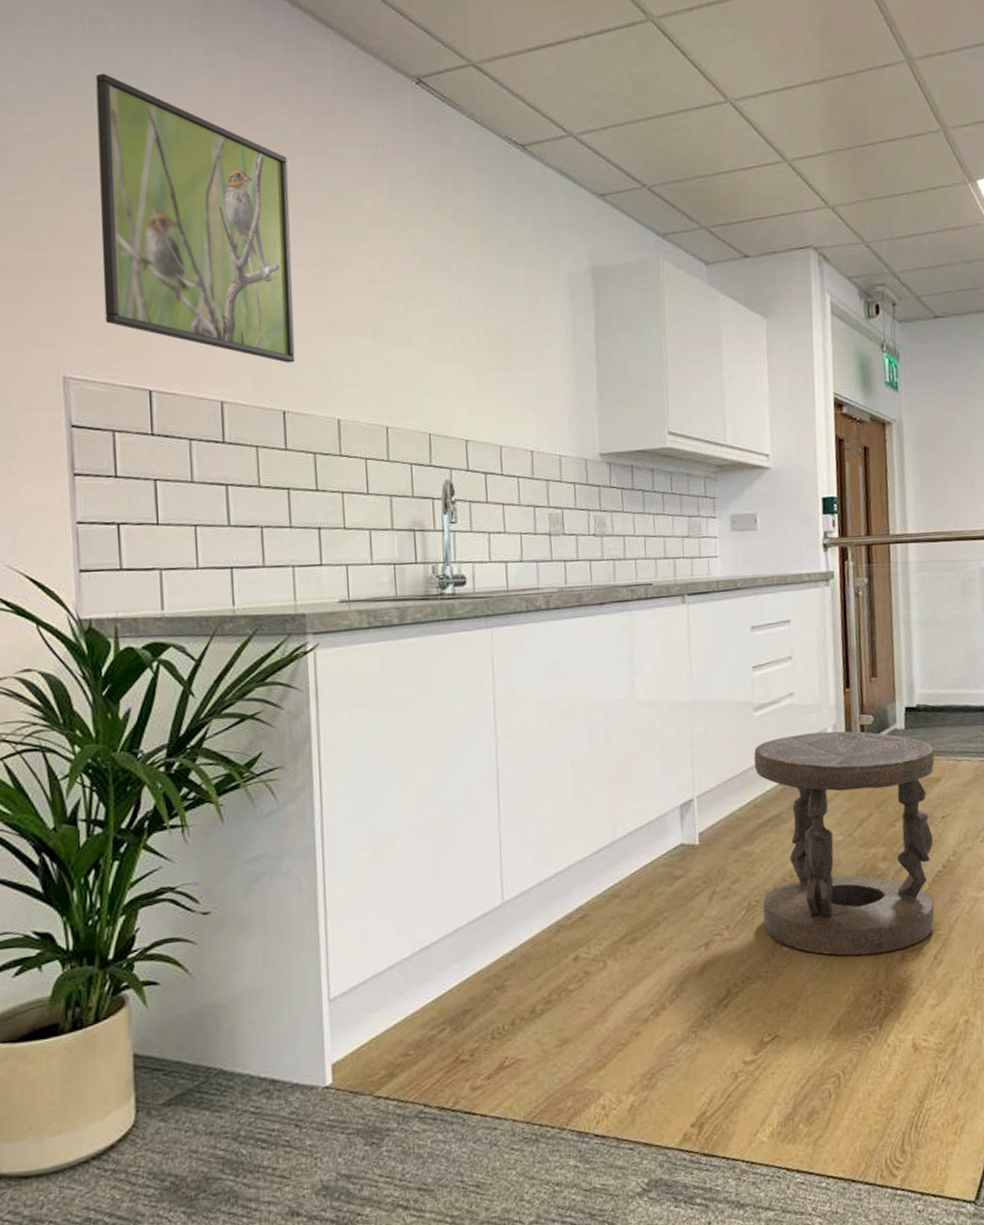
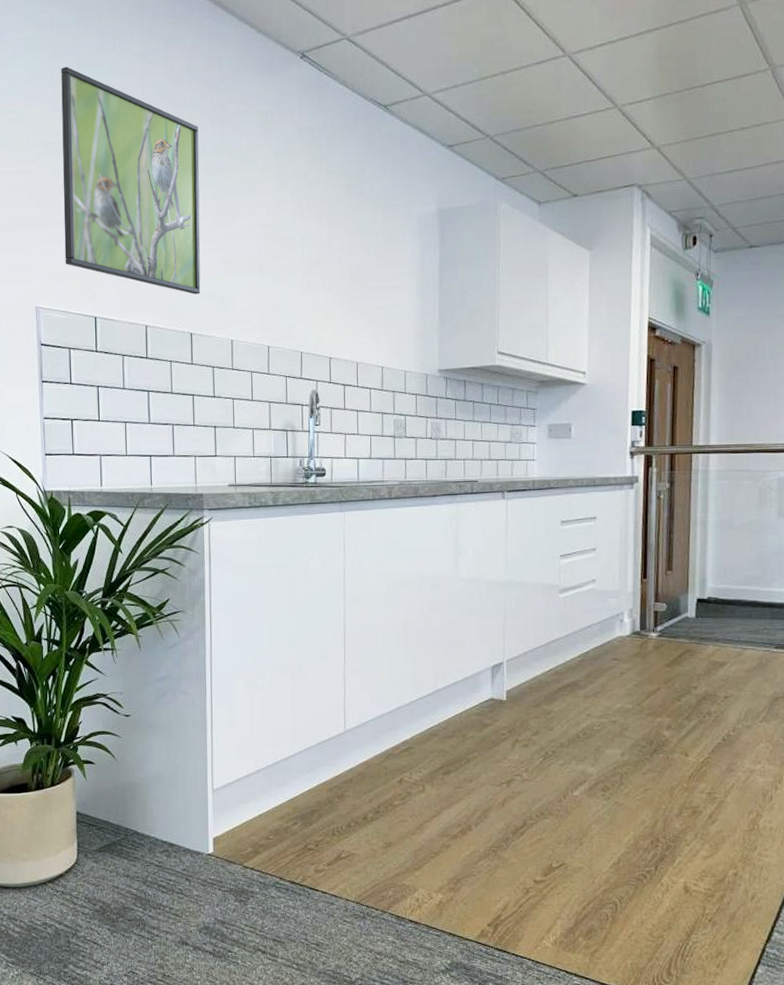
stool: present [753,731,935,956] -> none [557,615,721,807]

